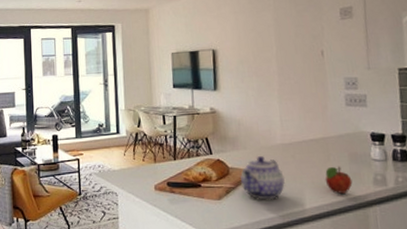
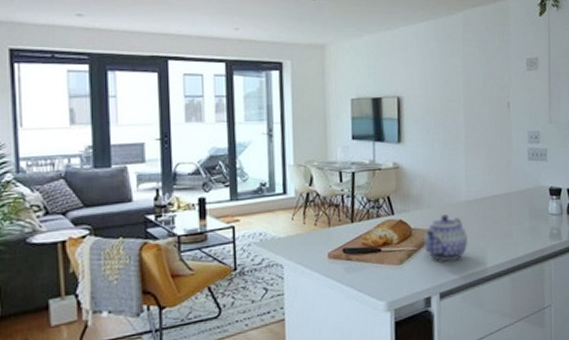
fruit: present [325,166,353,194] -> none [506,221,532,250]

